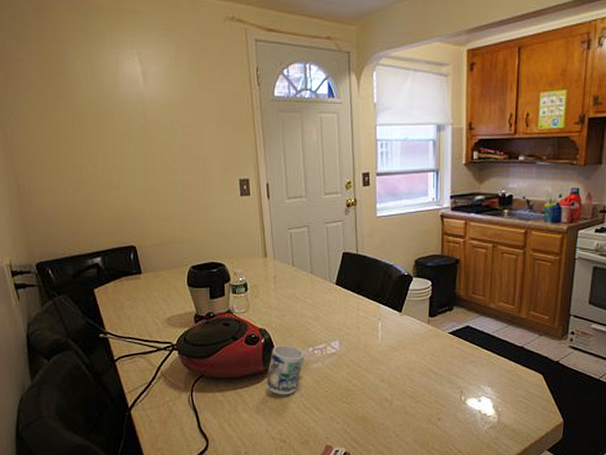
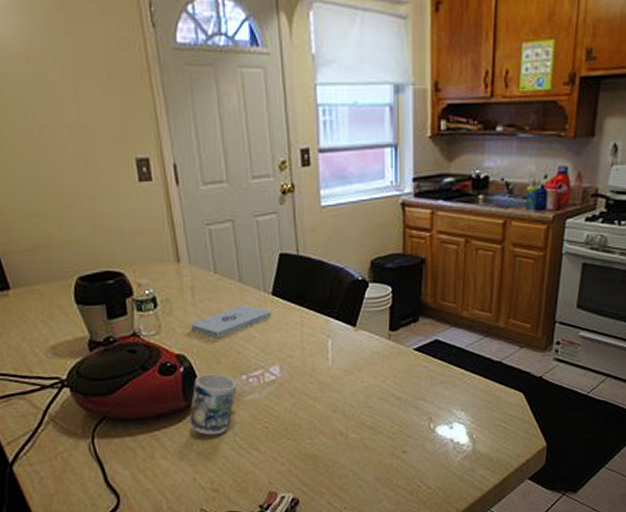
notepad: none [271,292,335,318] -> present [190,305,273,339]

